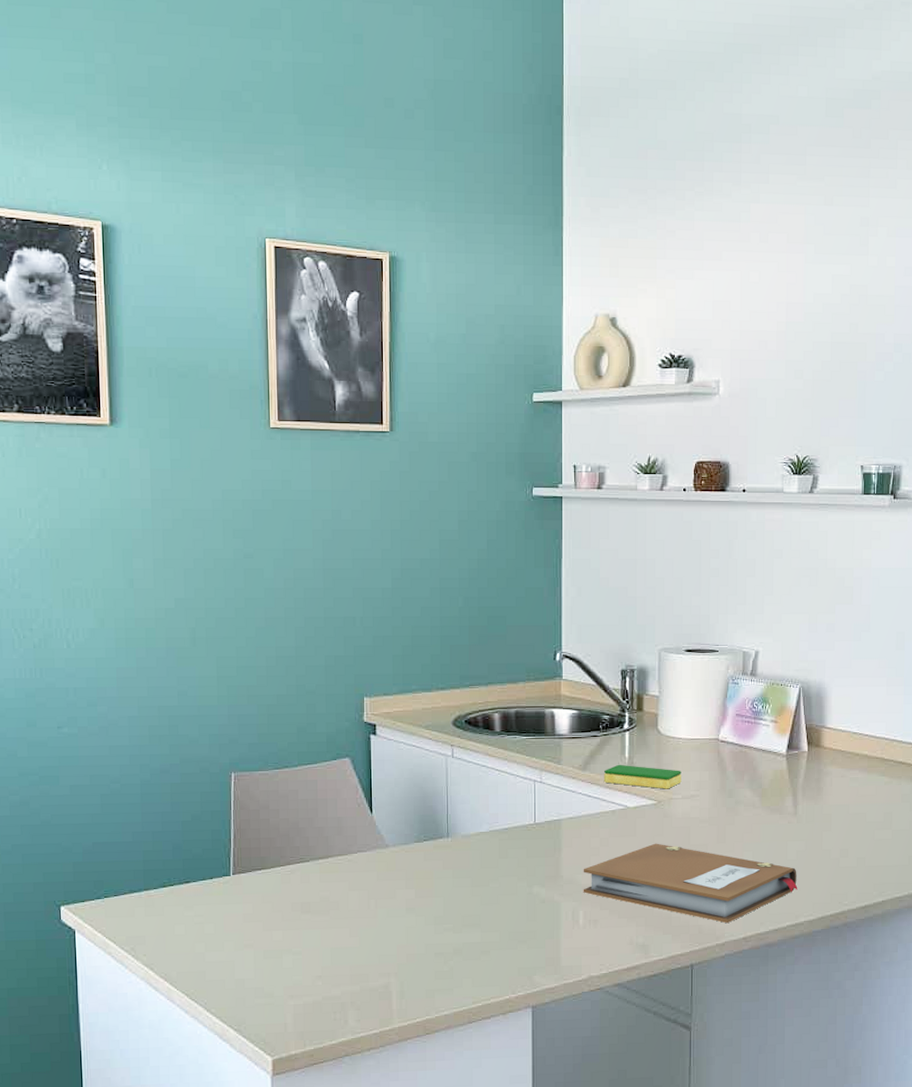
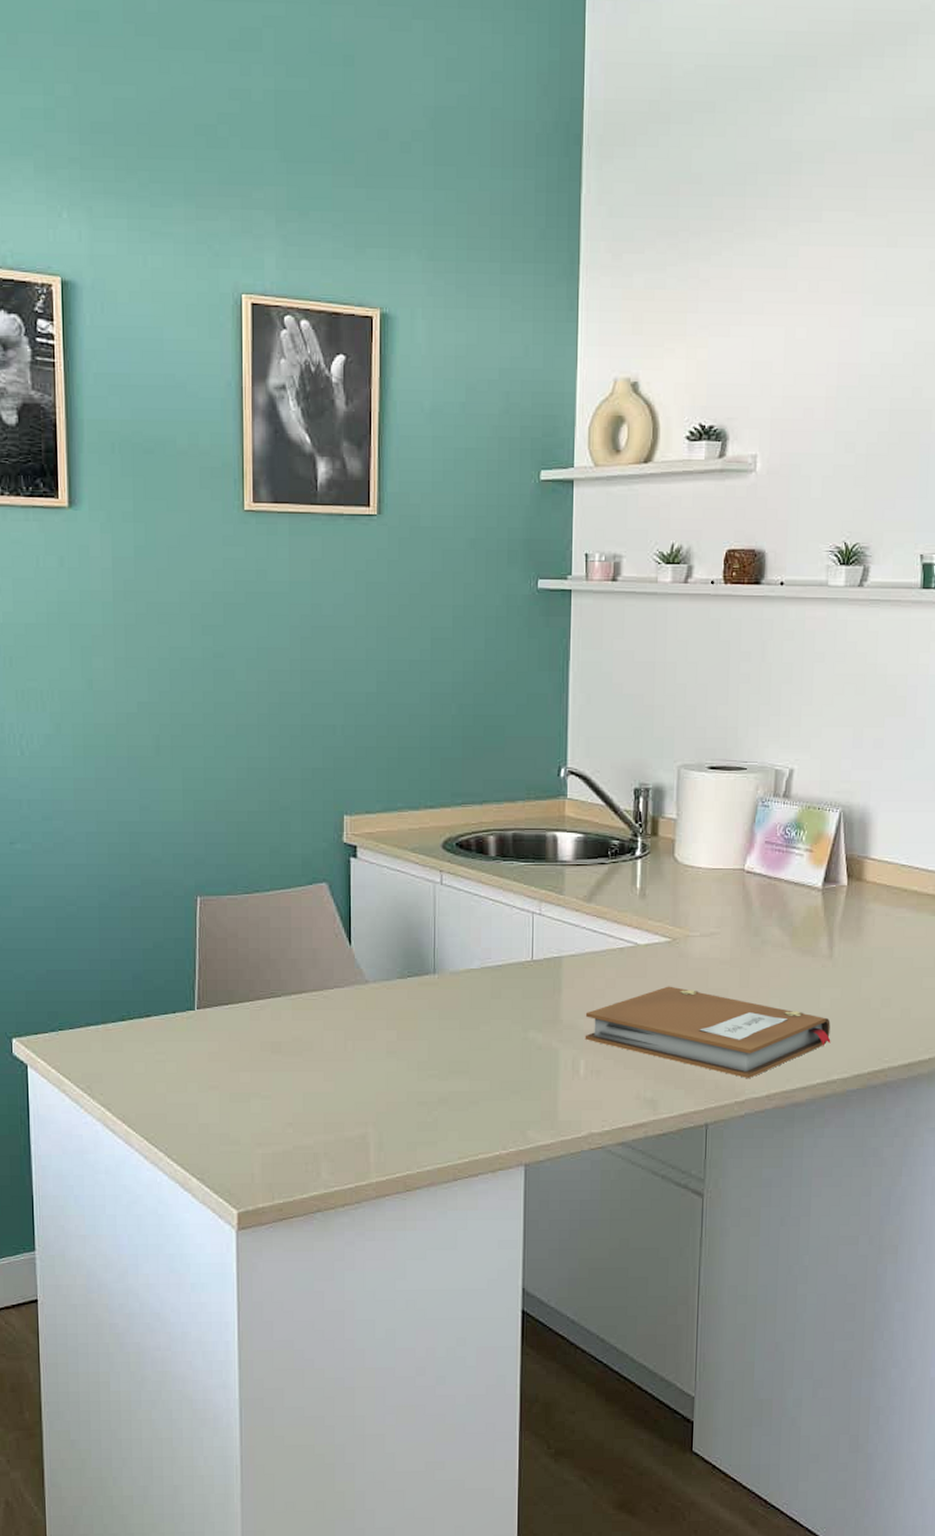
dish sponge: present [603,764,682,789] -> none [611,896,701,925]

